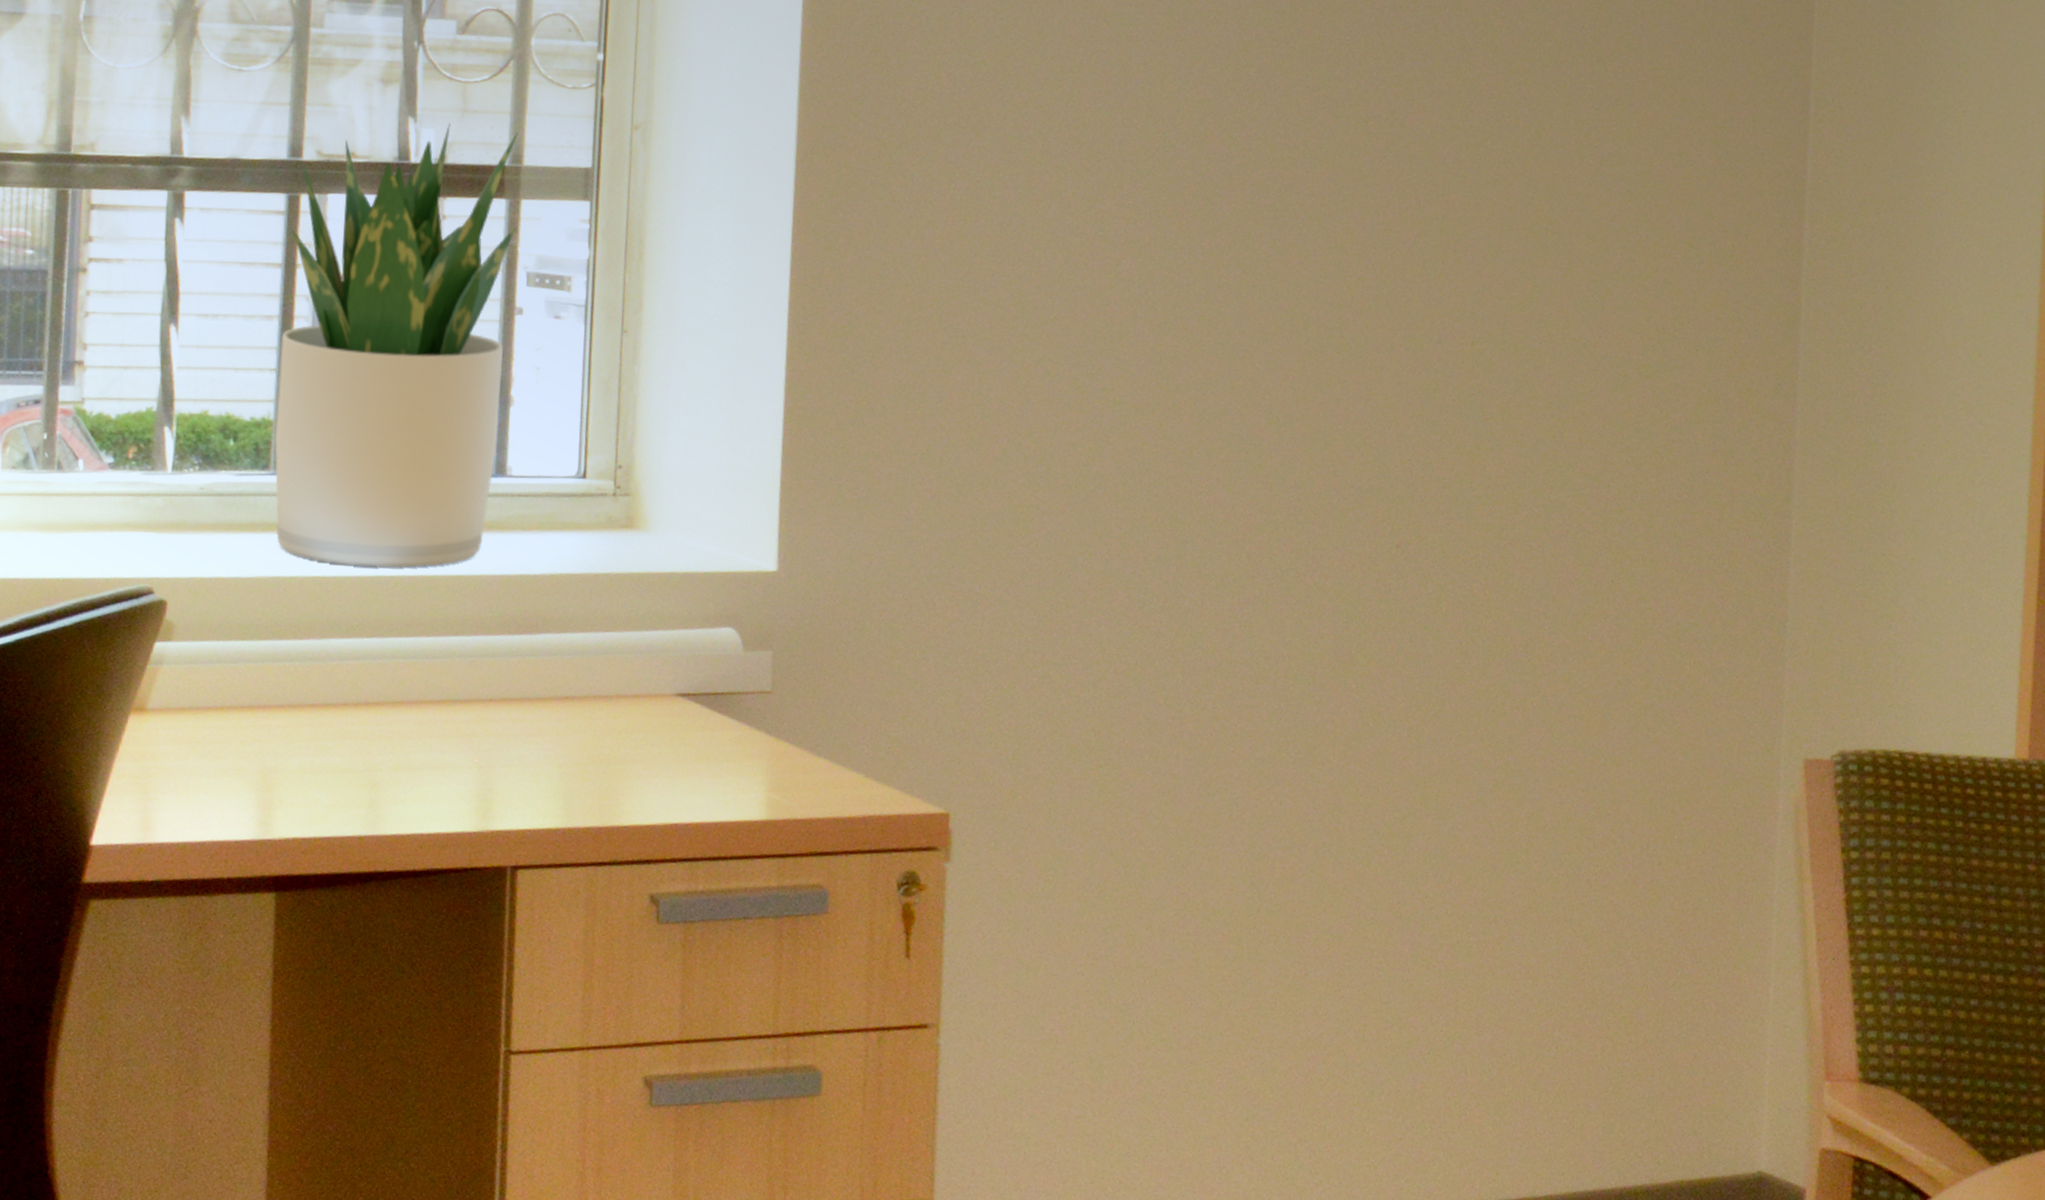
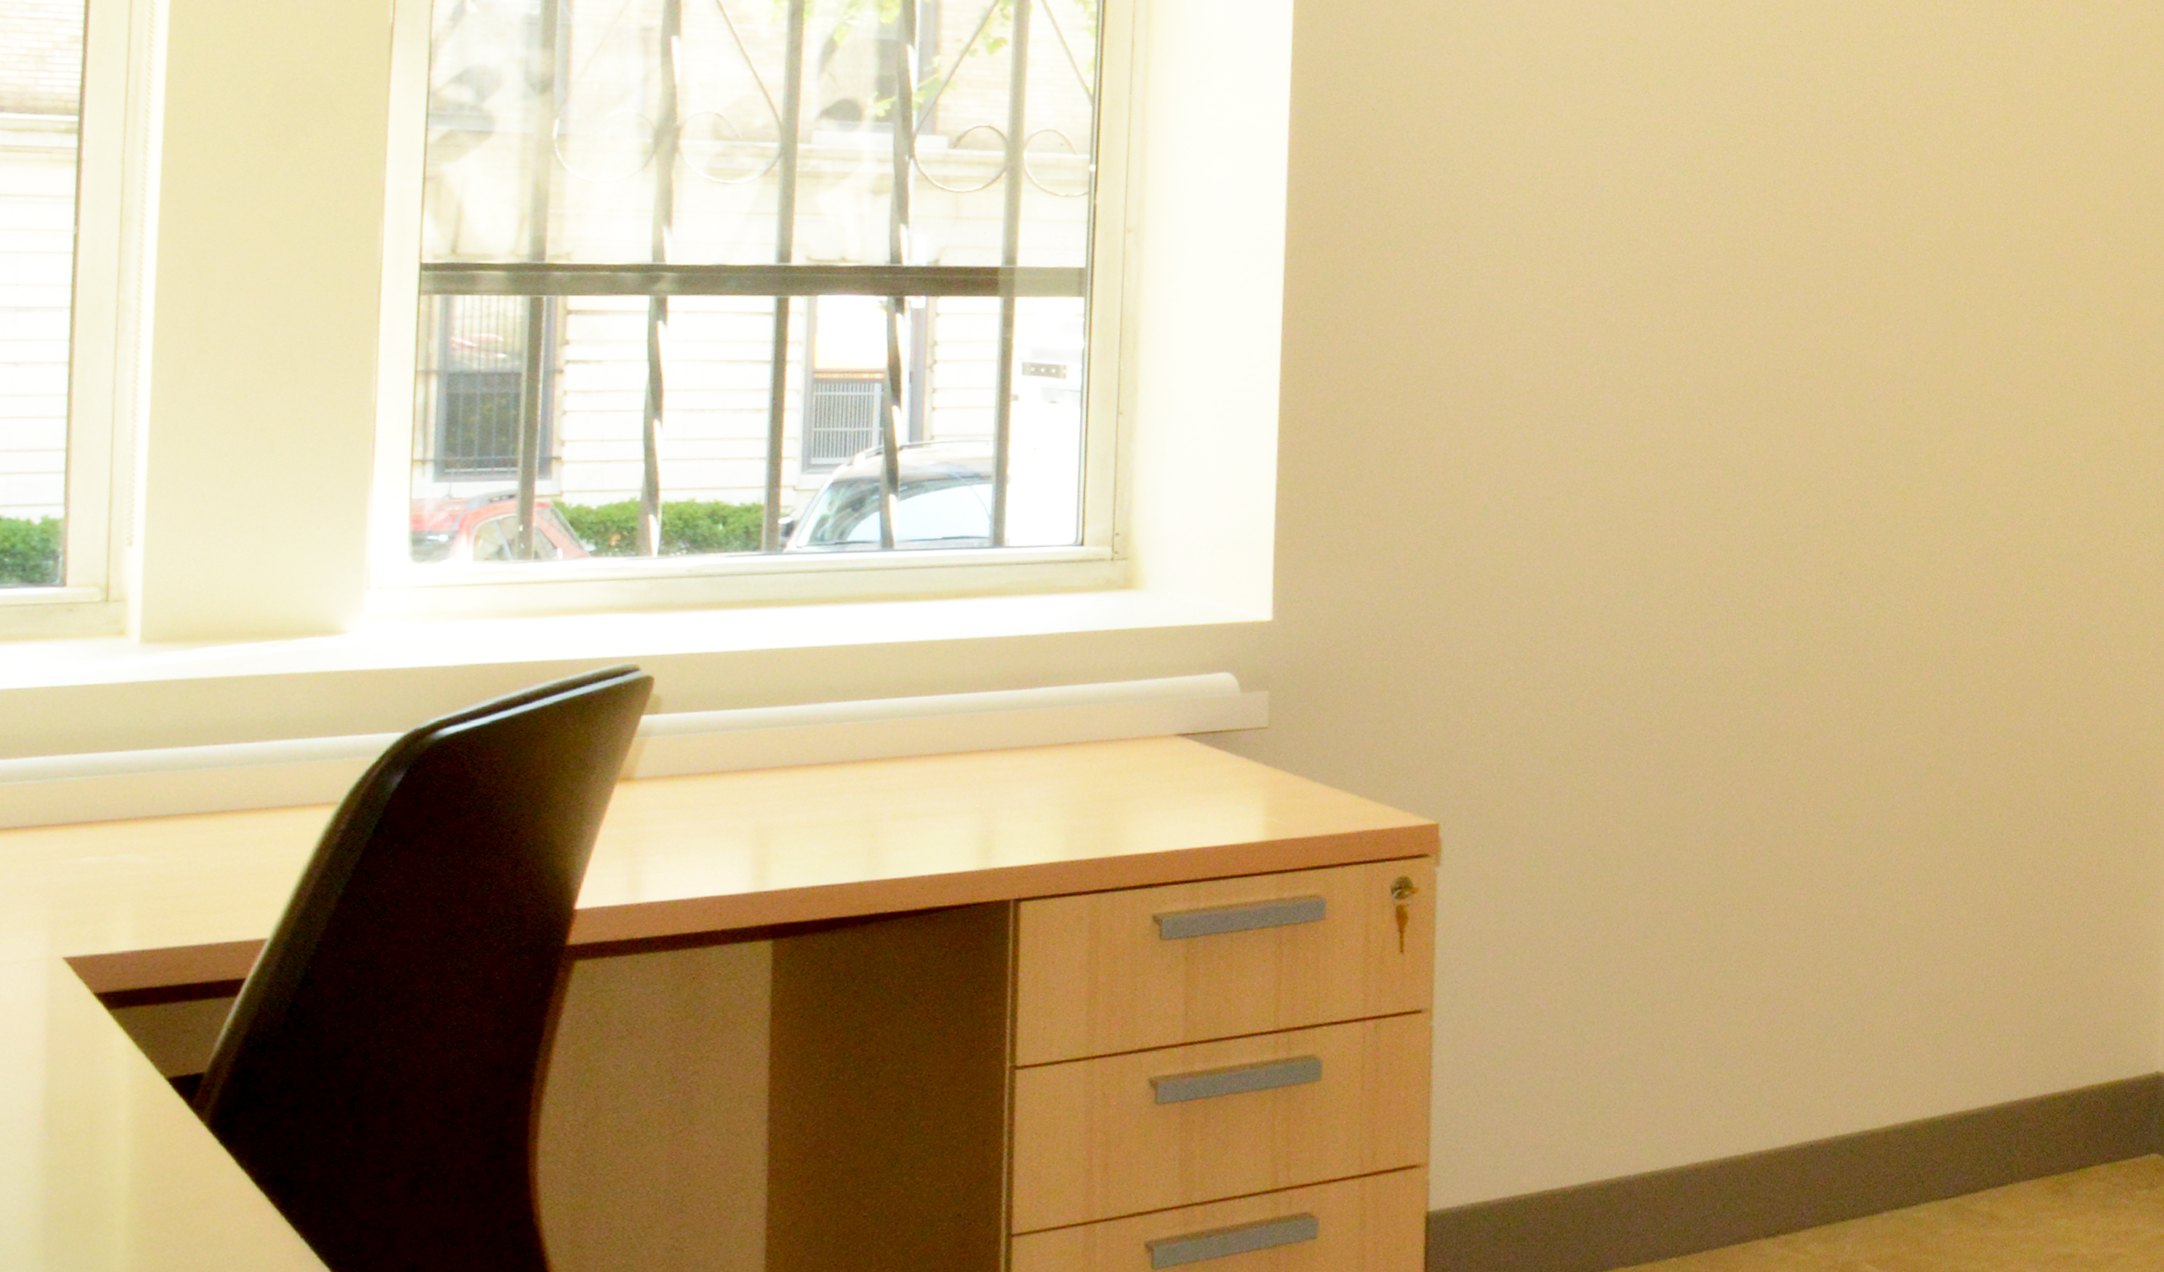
planter: present [274,123,518,568] -> none [765,229,1012,636]

